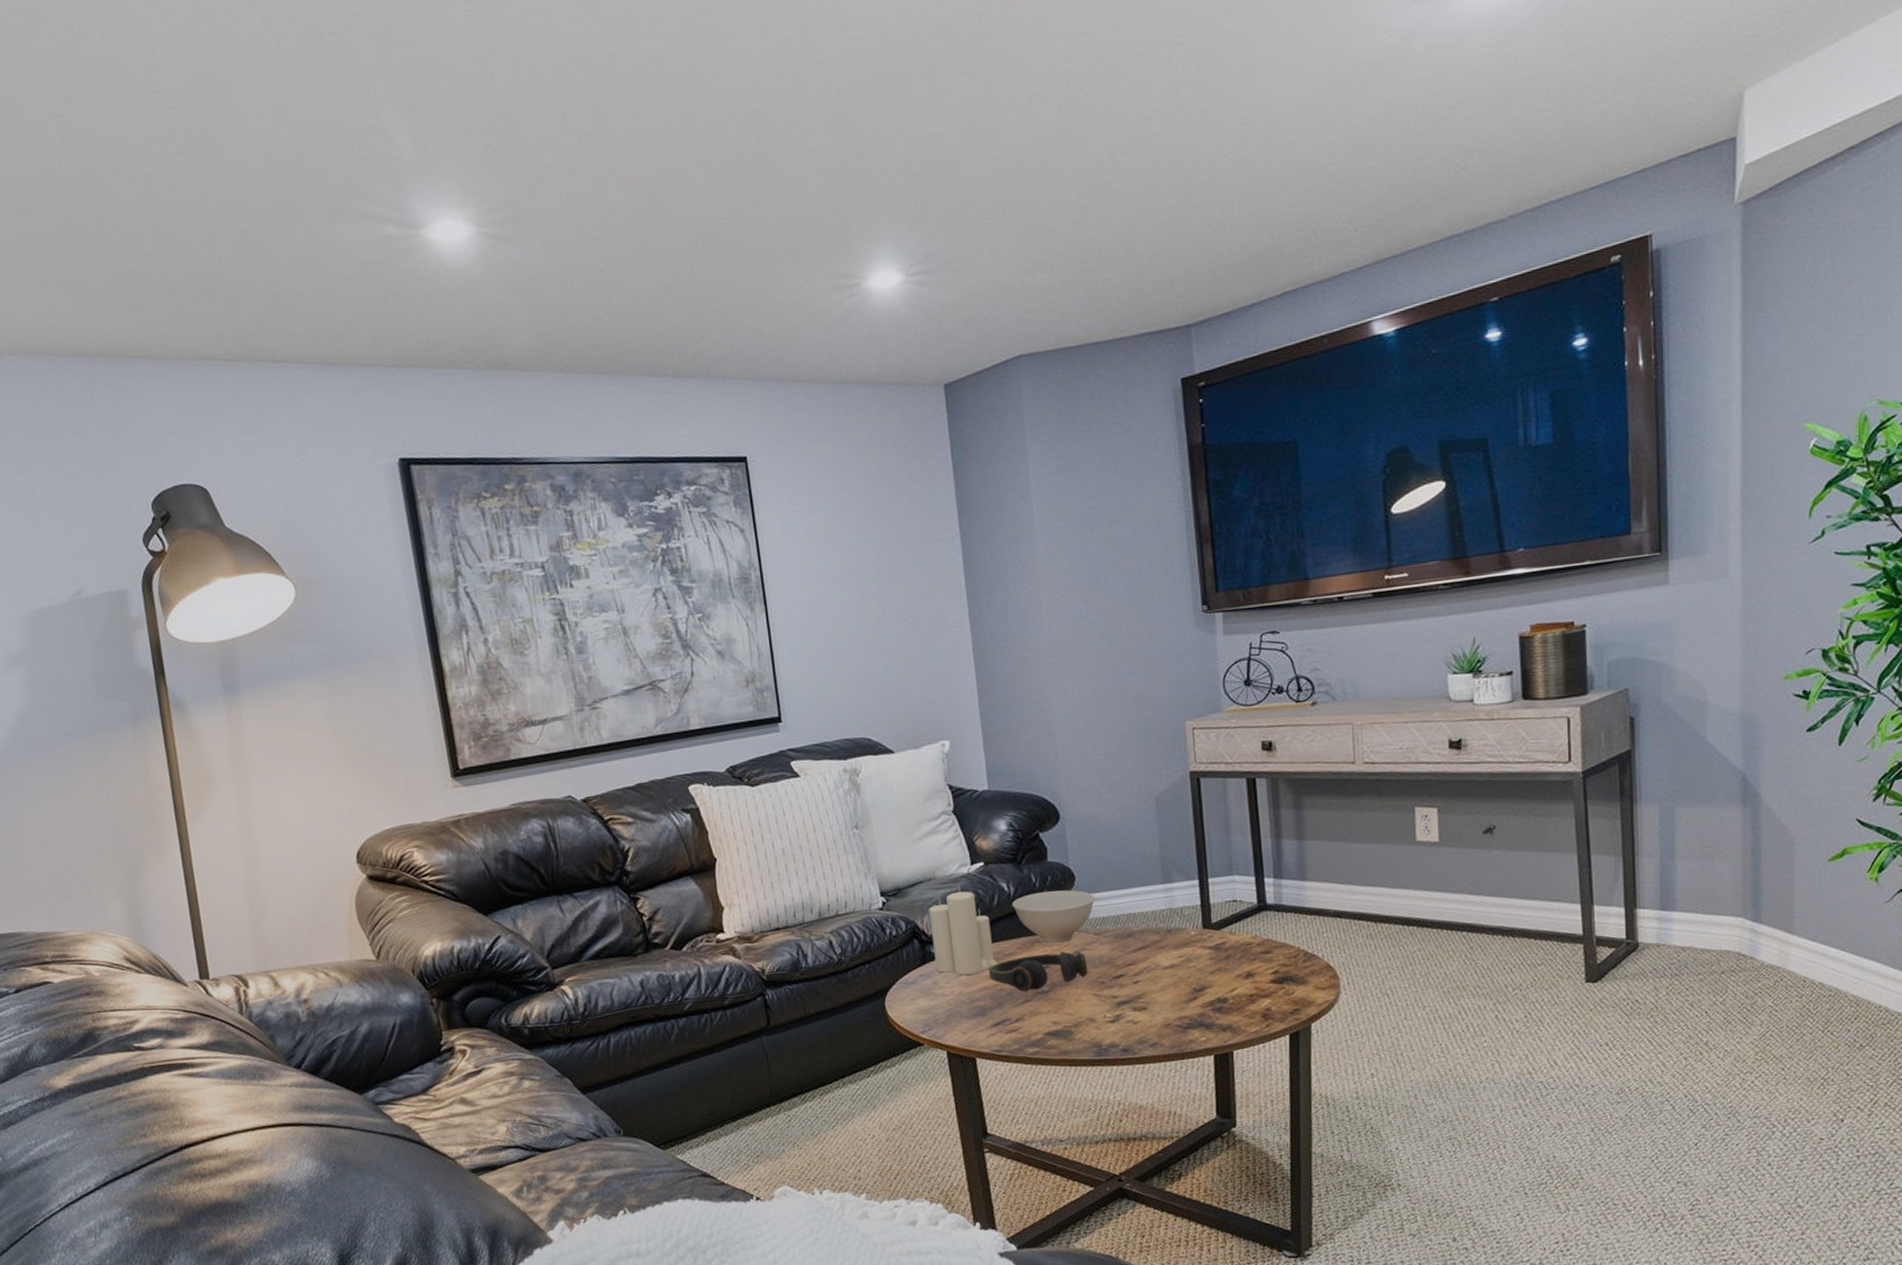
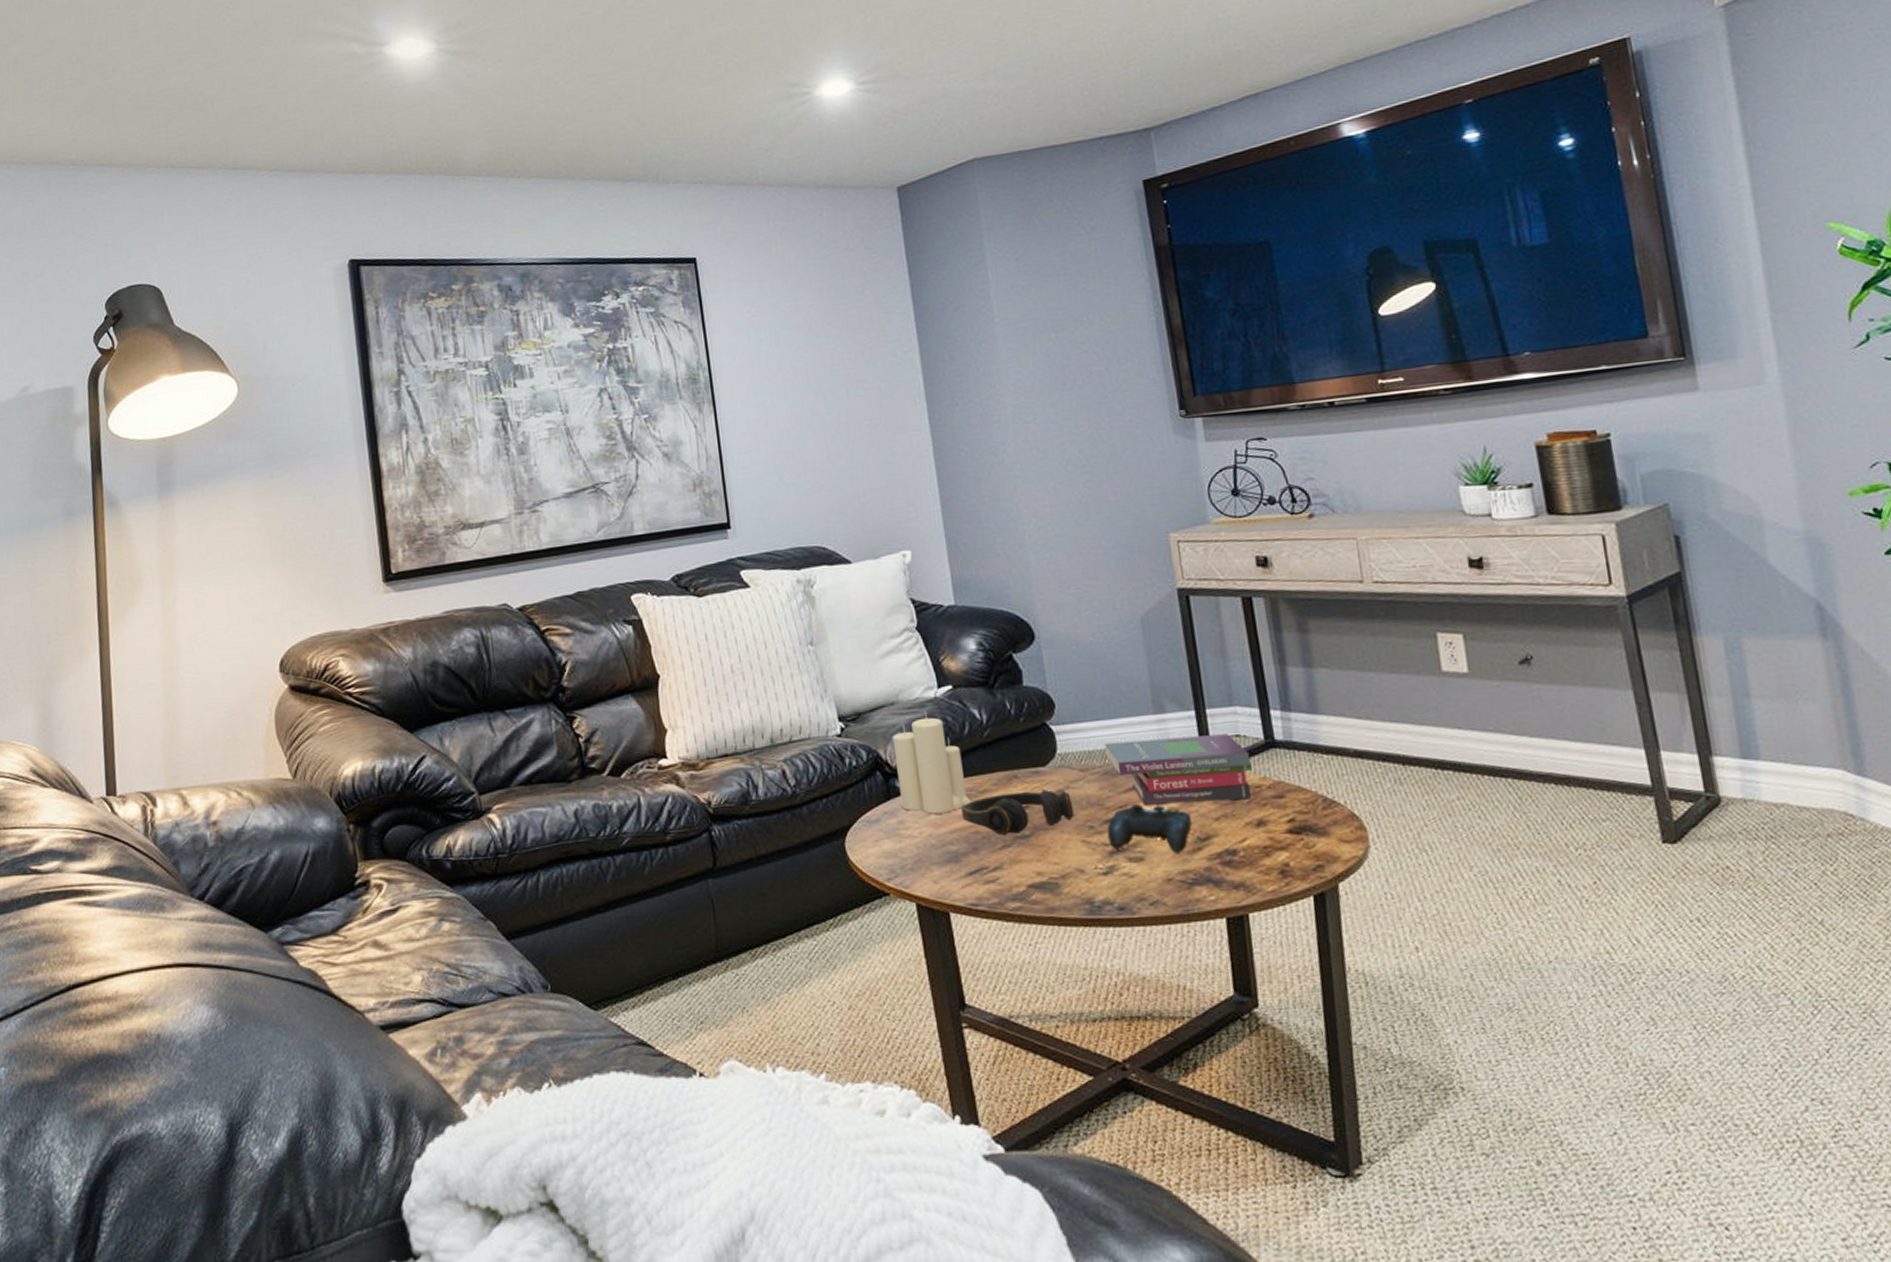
bowl: present [1012,890,1095,944] -> none [985,718,1078,780]
control: none [1116,962,1190,1003] -> present [1107,804,1192,854]
books: none [1117,899,1245,963] -> present [1104,734,1252,805]

